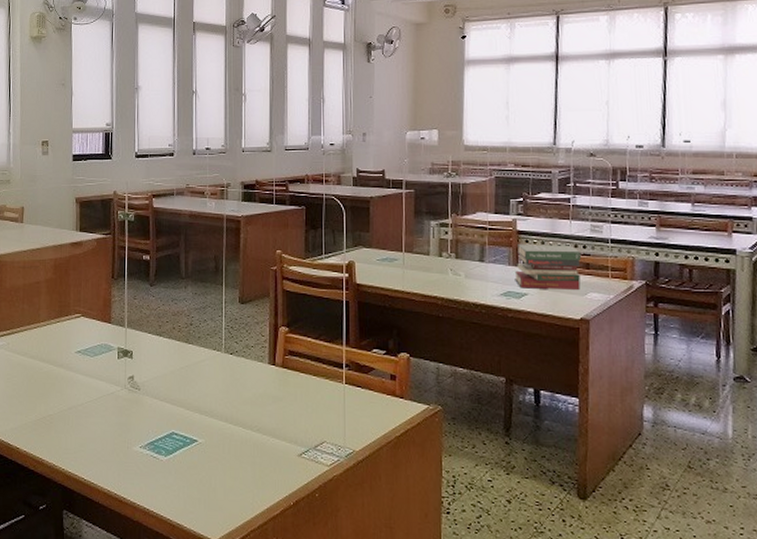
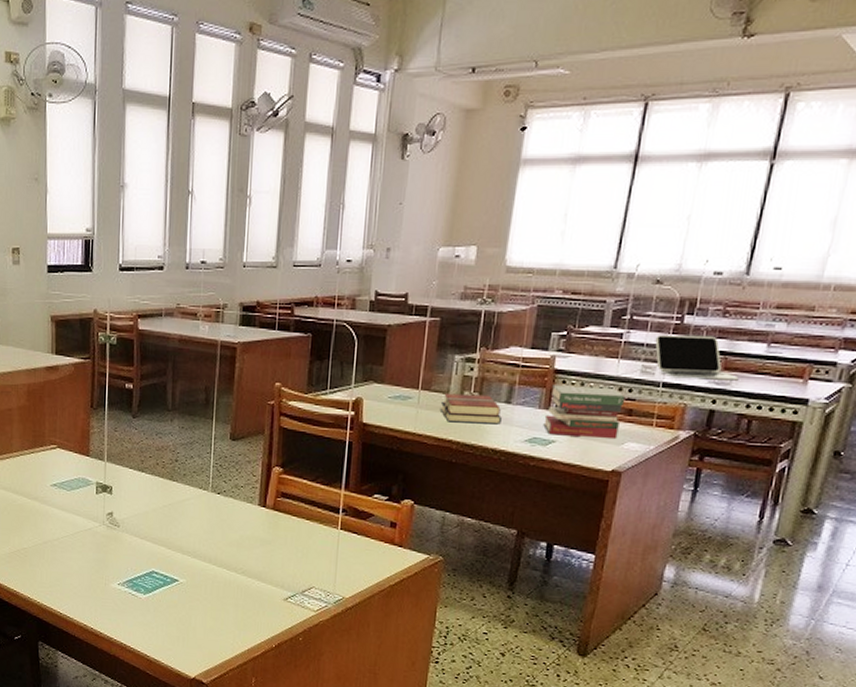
books: none [422,254,478,281] -> present [439,393,501,425]
laptop: none [598,198,674,236] -> present [655,334,739,381]

